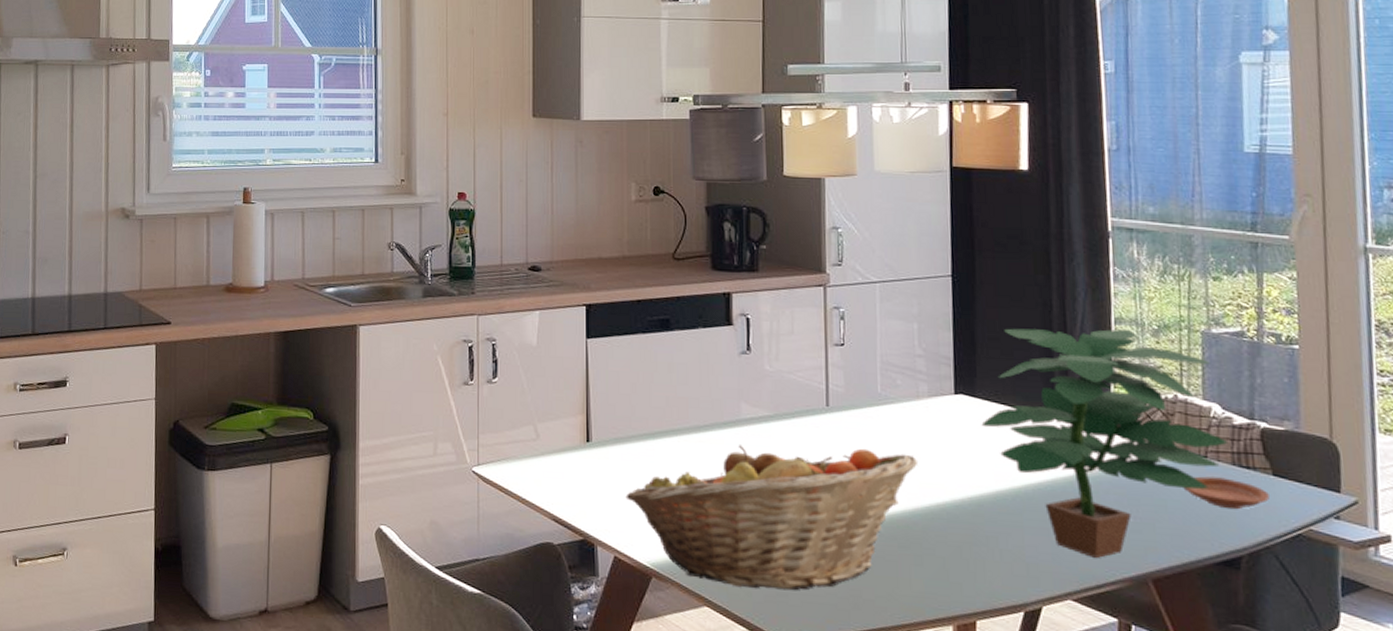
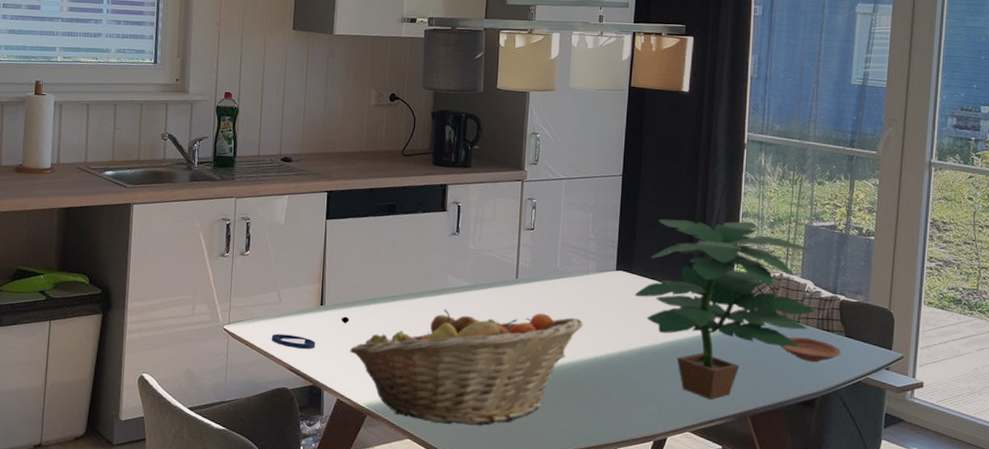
plate: none [529,455,623,496] -> present [271,316,350,349]

